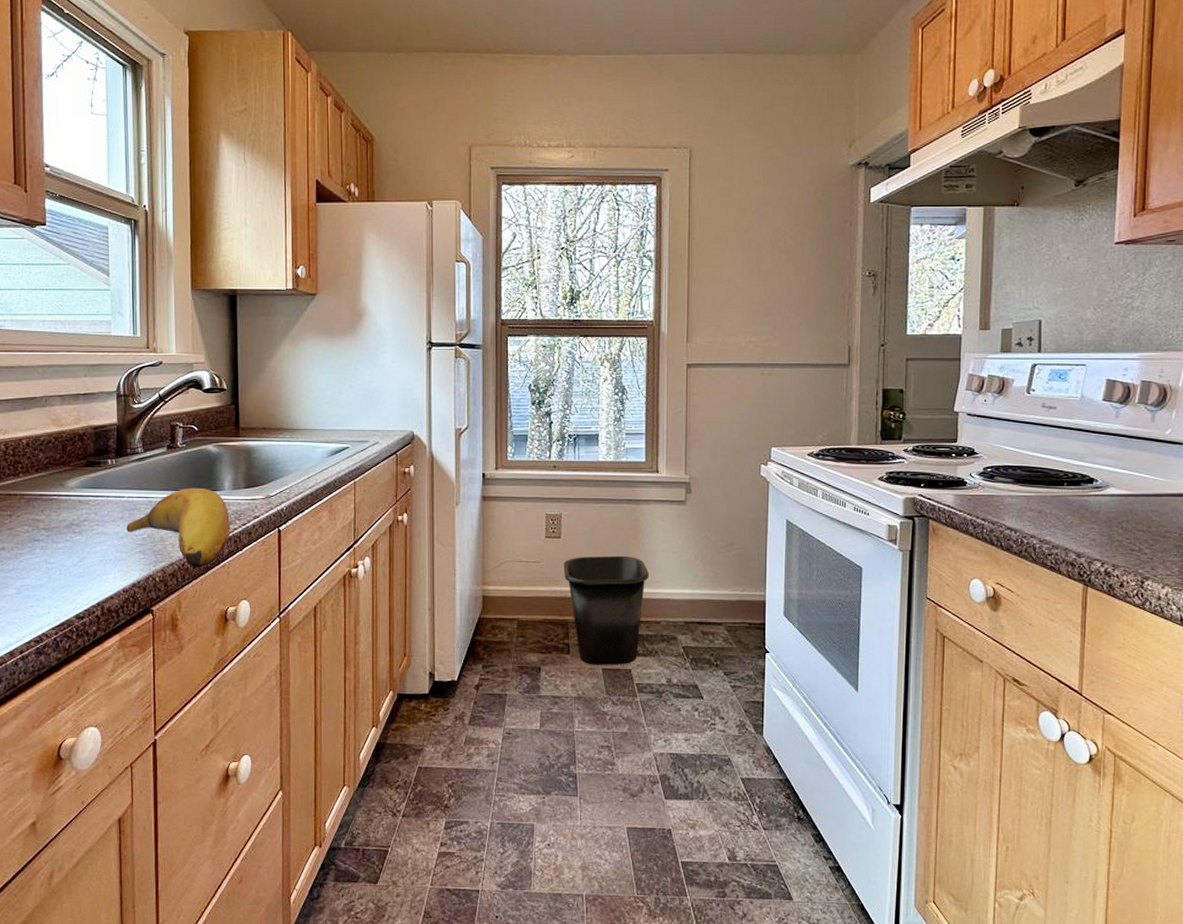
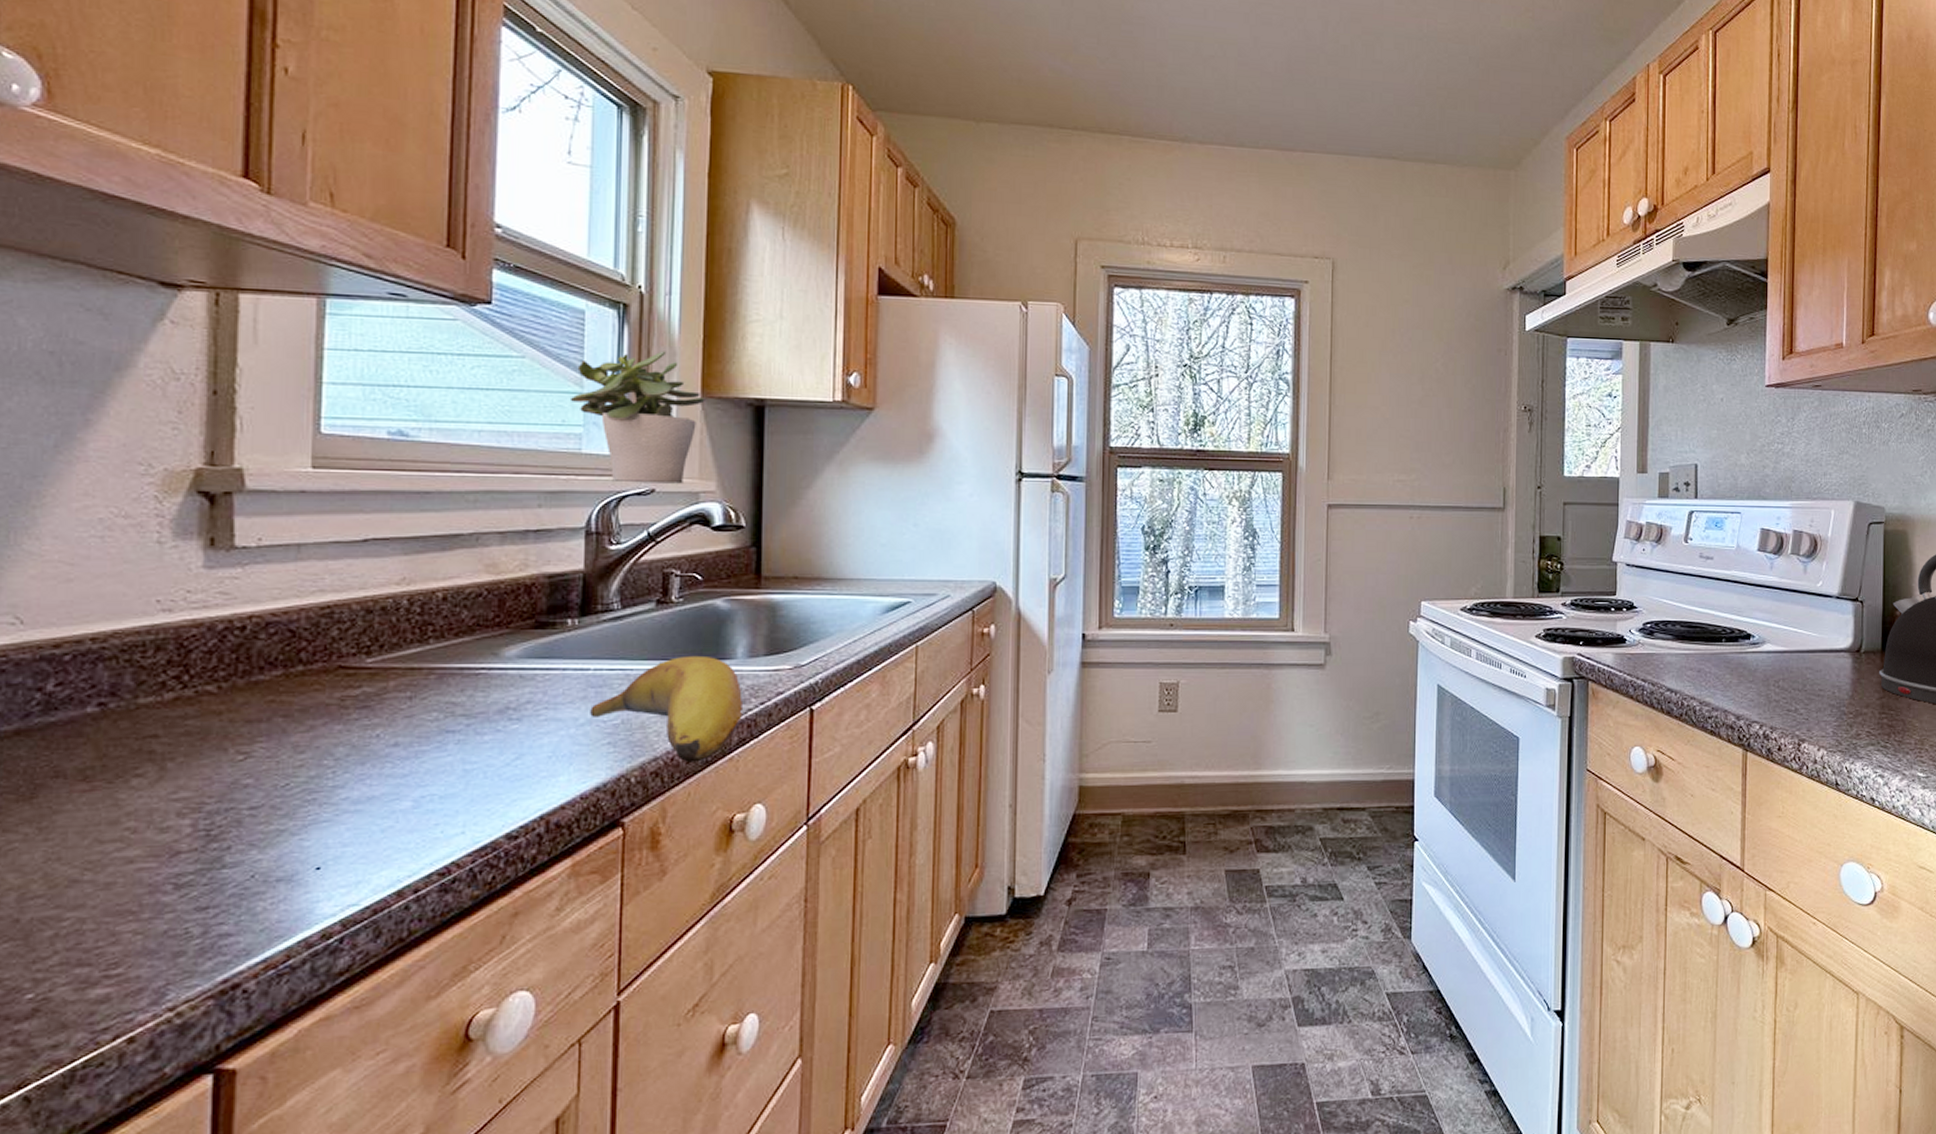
potted plant: none [101,255,194,357] -> present [569,351,705,484]
waste bin: present [563,555,649,665] -> none [1180,731,1282,866]

